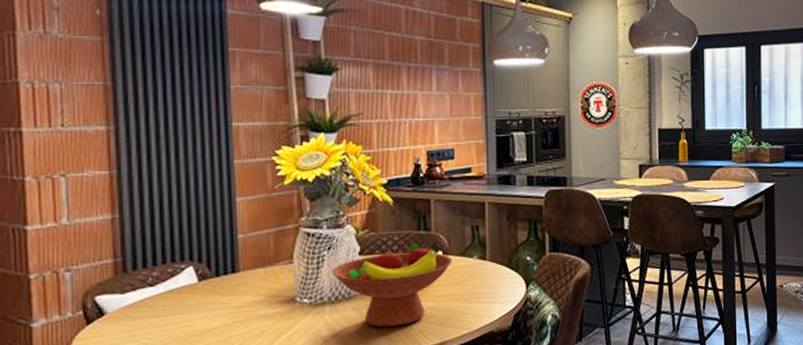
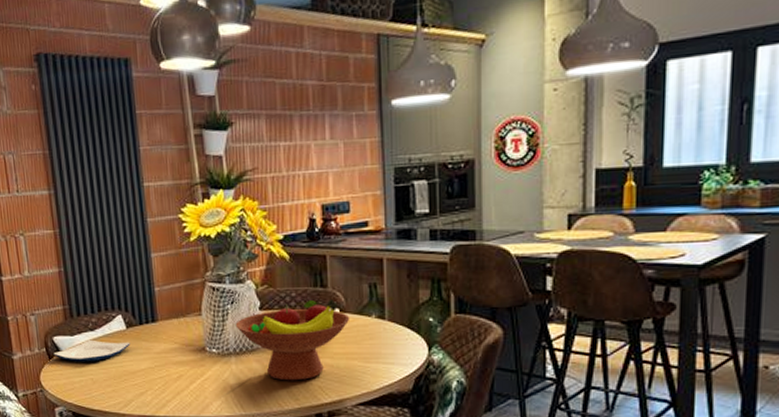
plate: none [94,297,202,325] -> present [53,340,131,362]

